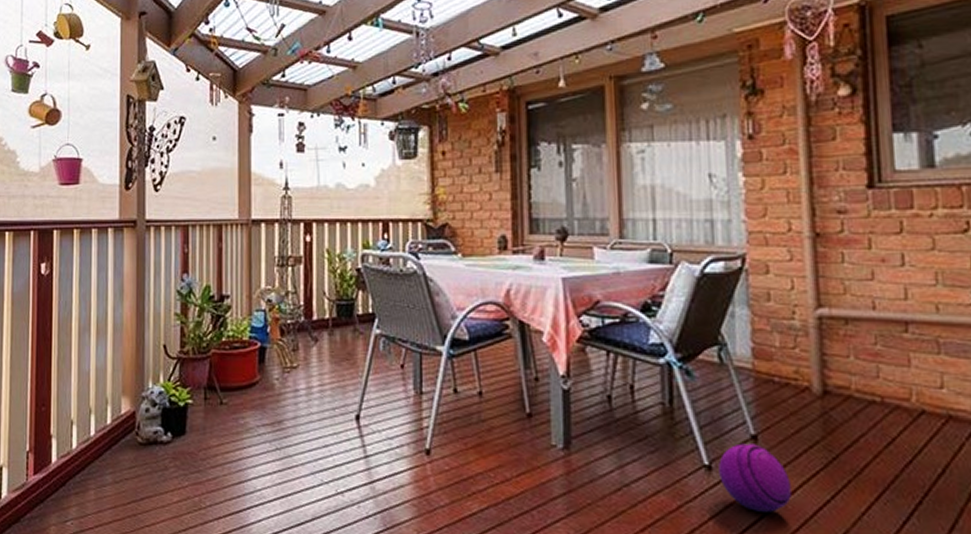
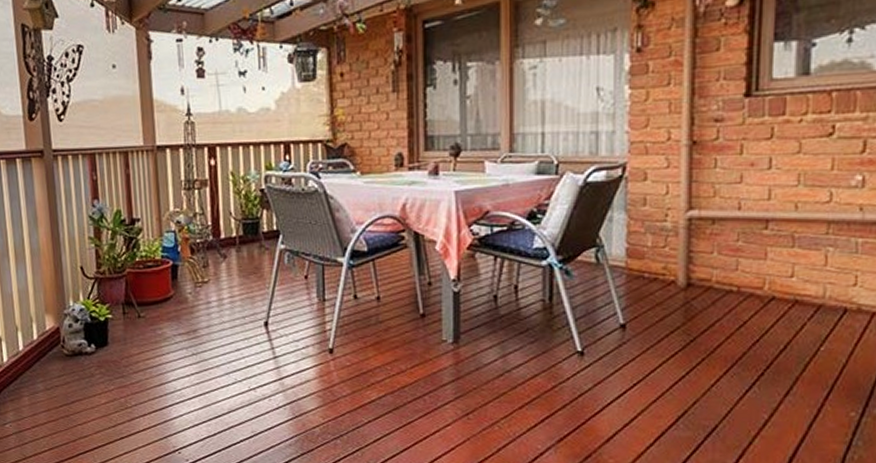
ball: present [718,443,791,512] -> none [590,331,652,388]

